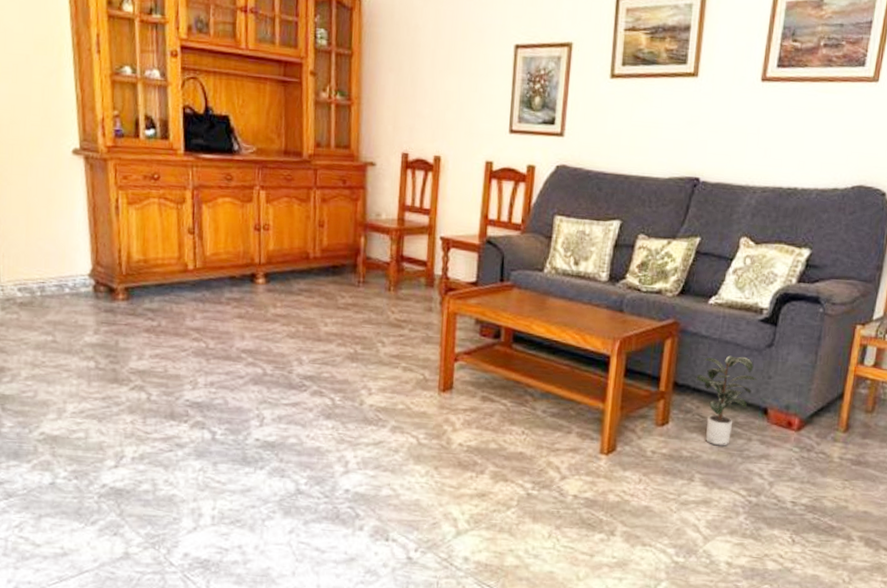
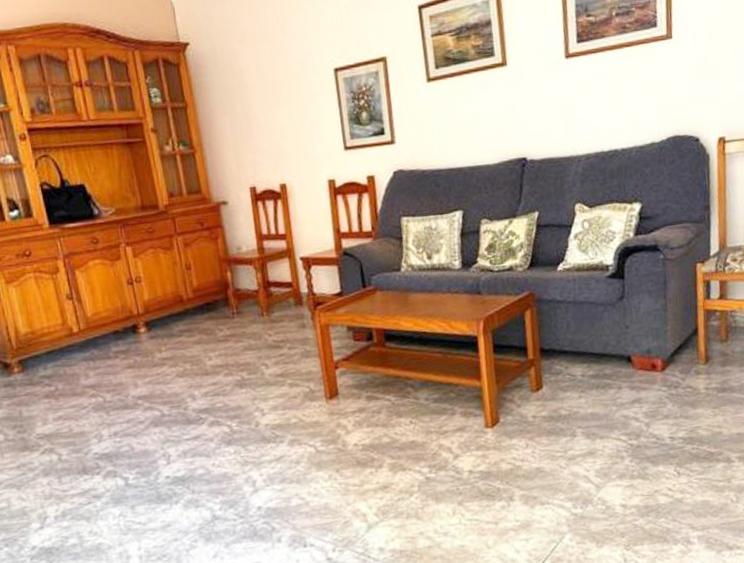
potted plant: present [696,355,757,446] -> none [559,312,616,400]

